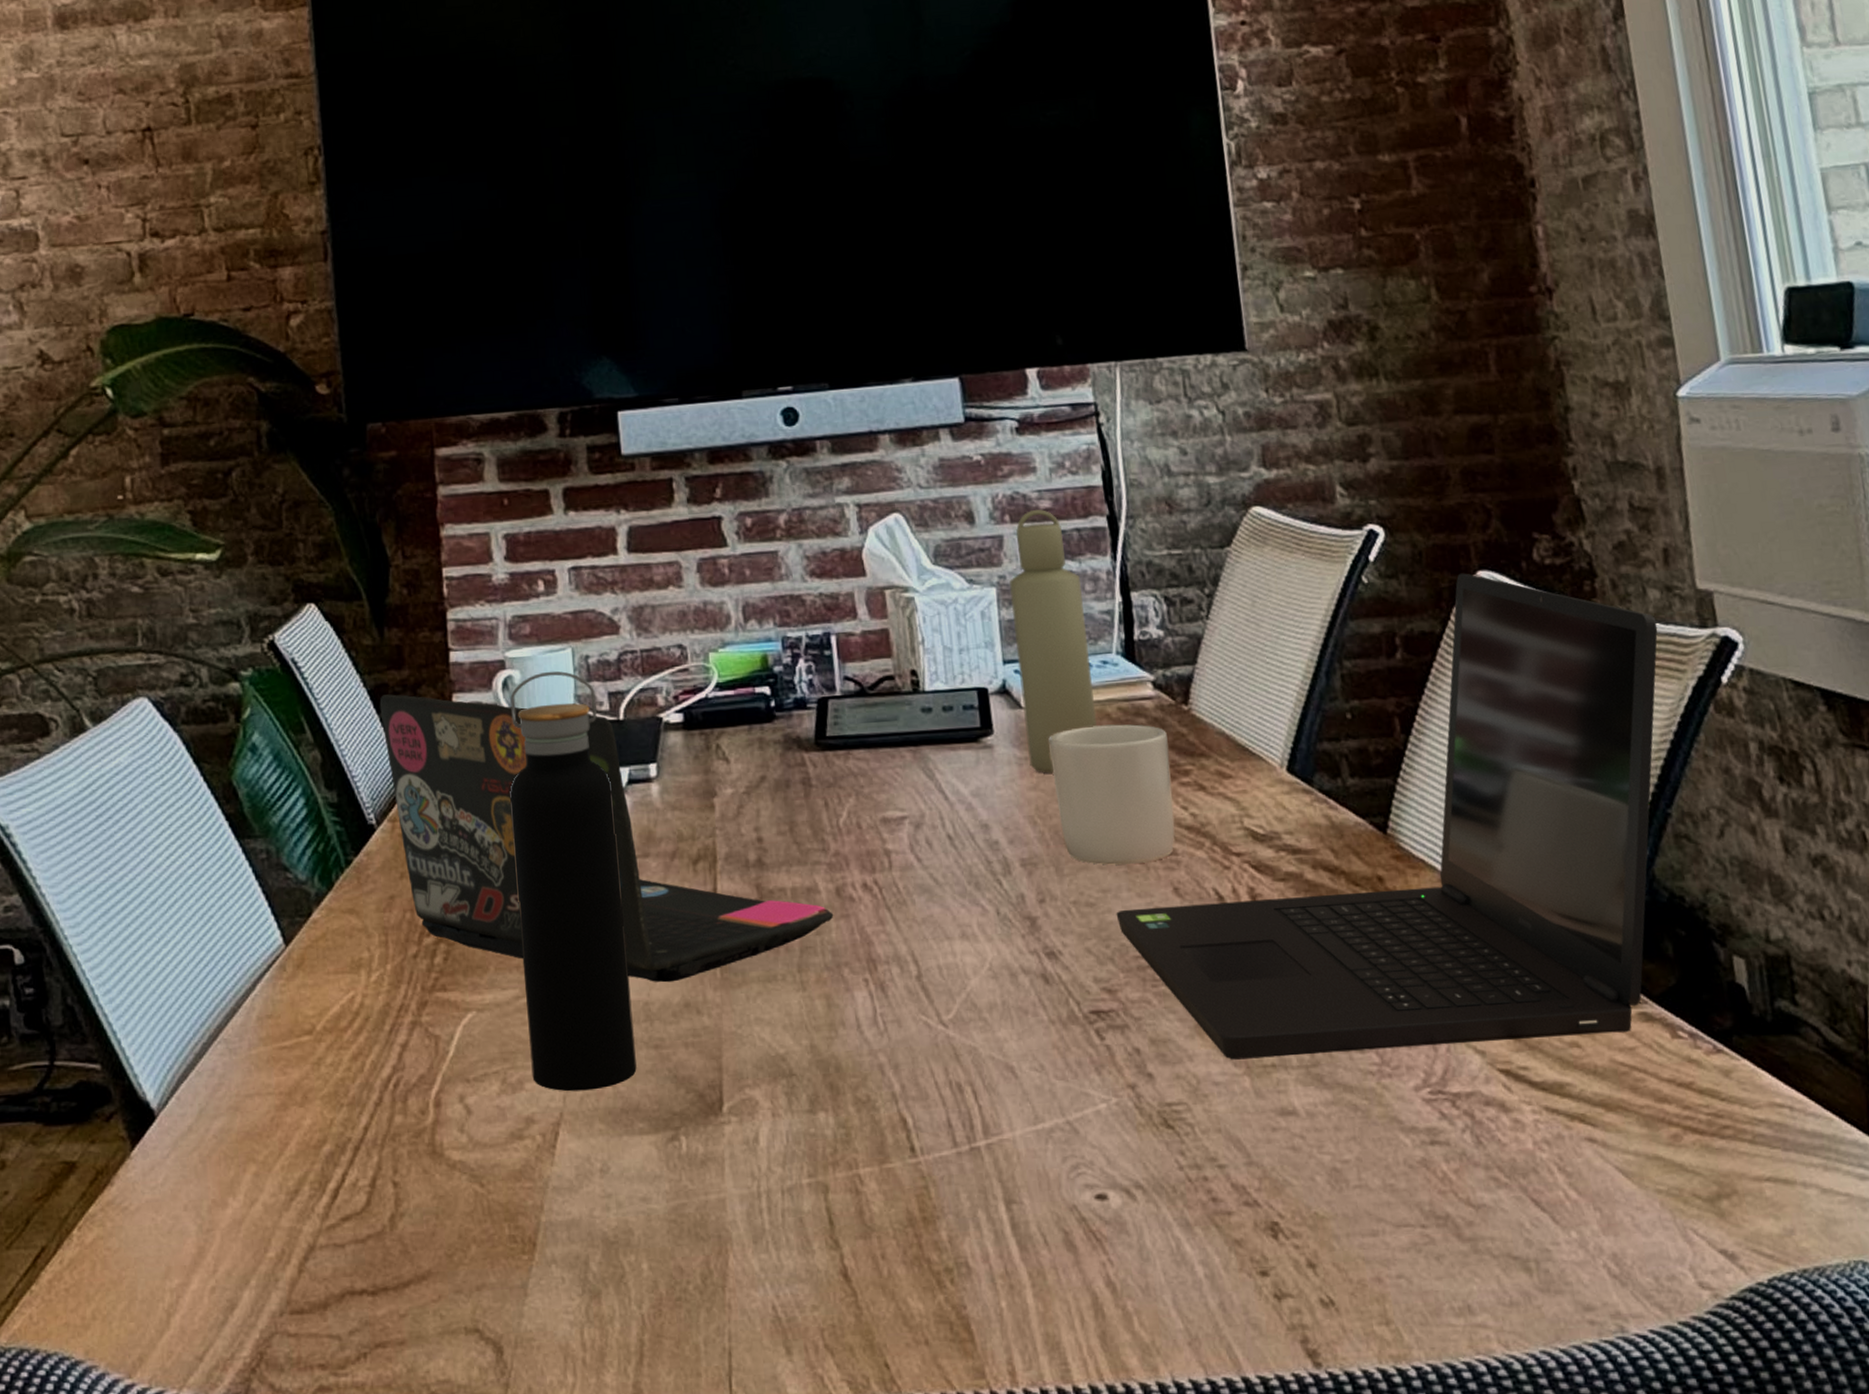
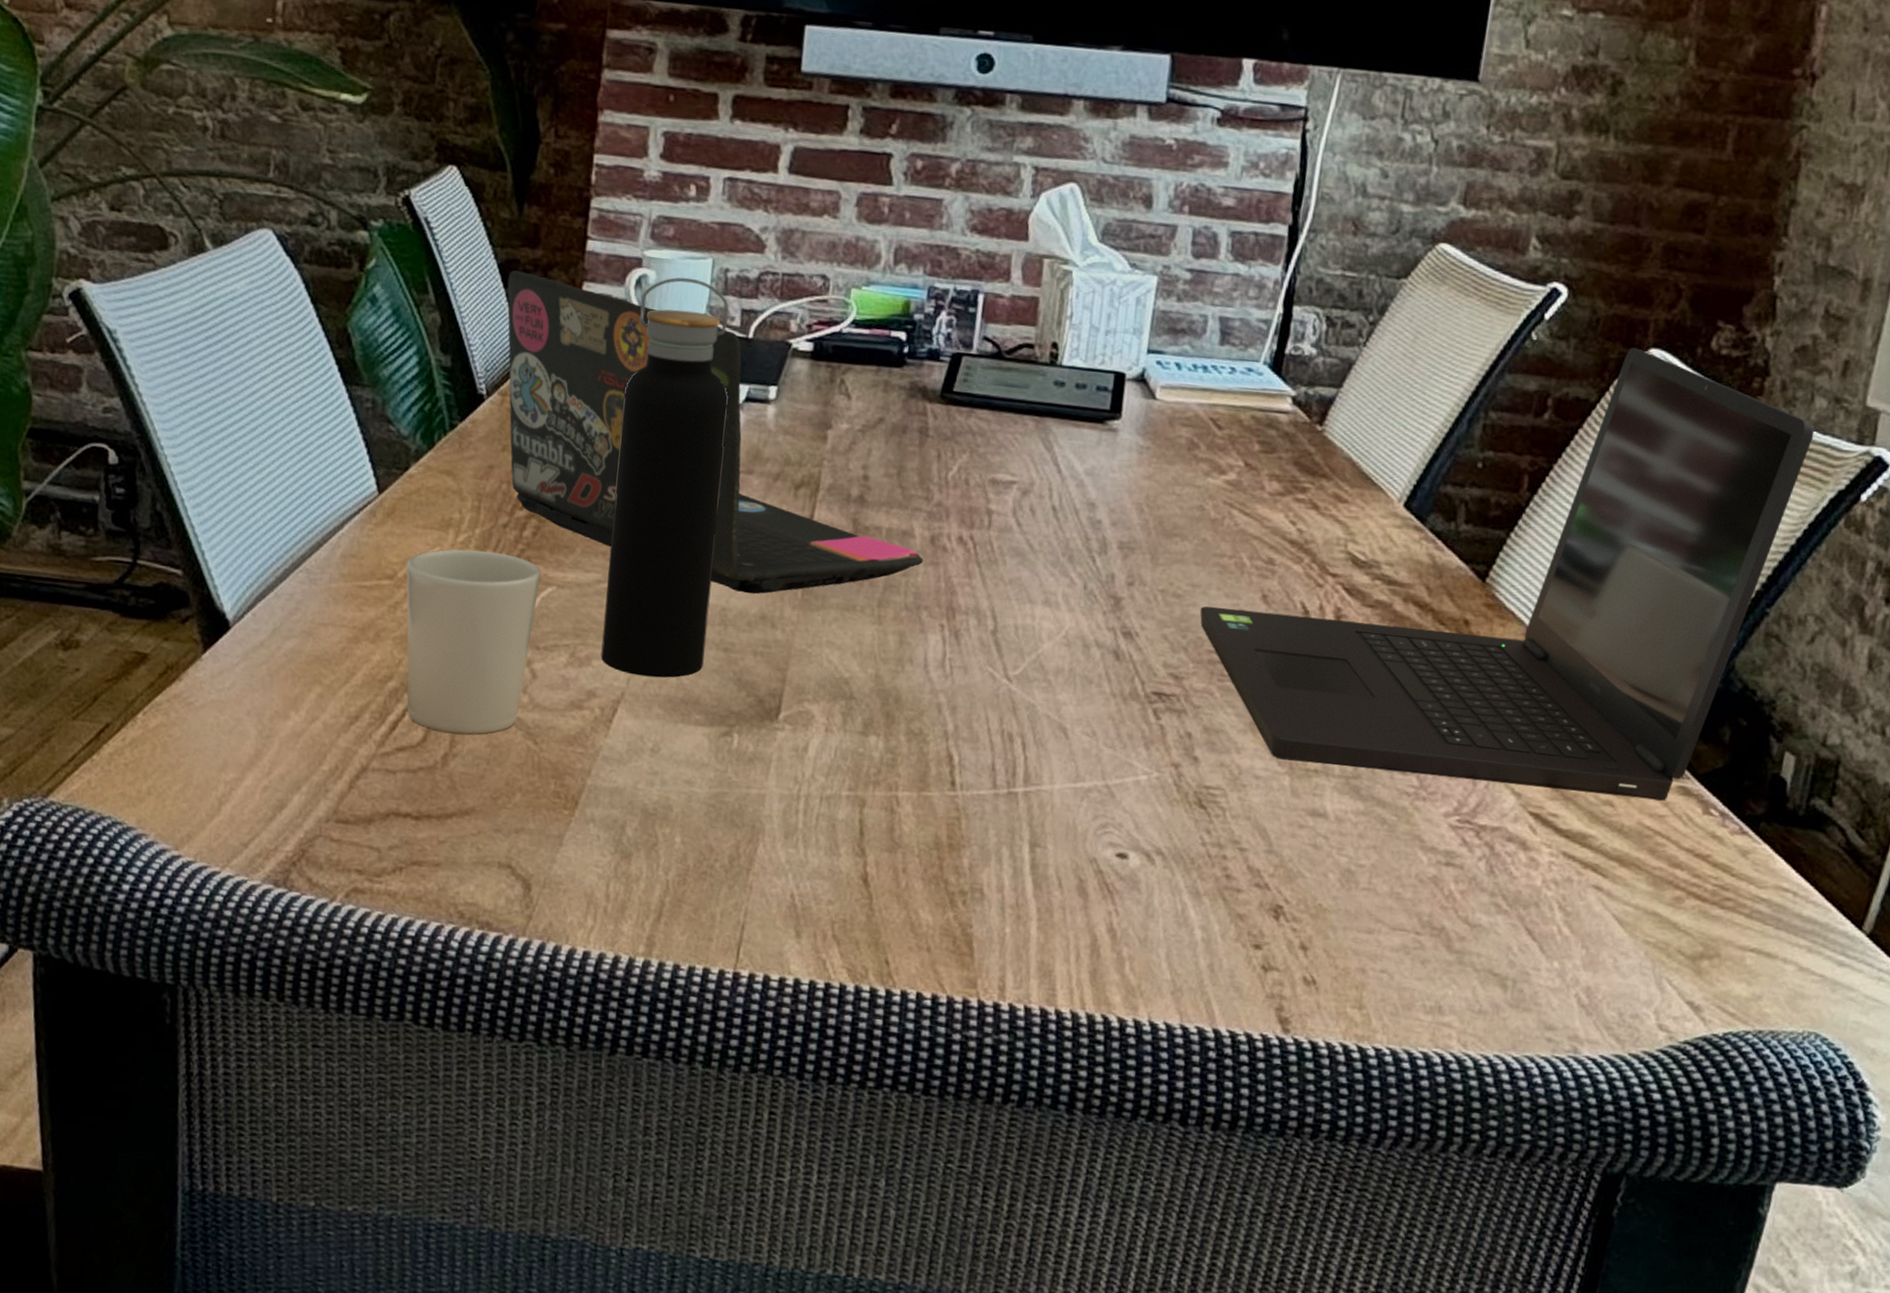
mug: none [324,985,460,1192] -> present [406,549,541,735]
bottle: present [1009,509,1097,773] -> none [1150,205,1246,467]
mug: present [1048,724,1176,865] -> none [1165,427,1294,567]

